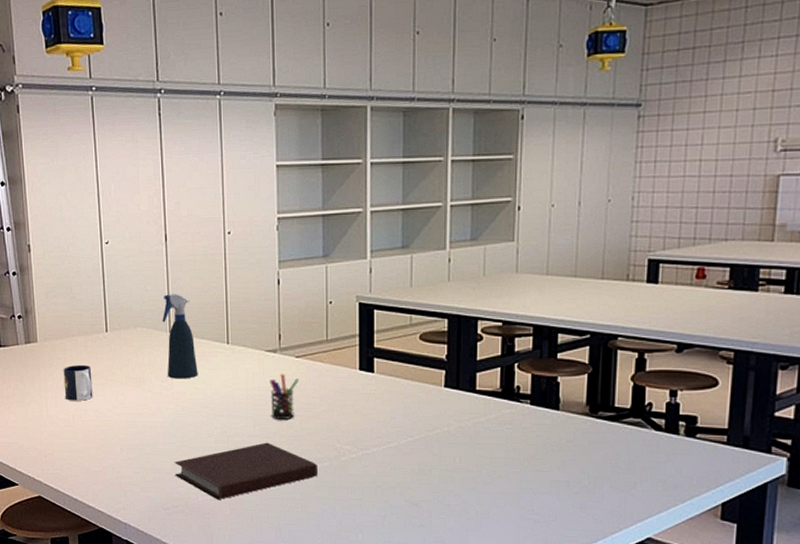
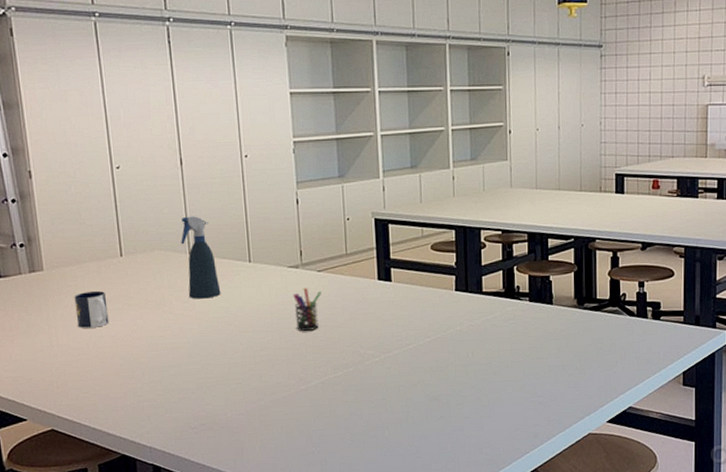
notebook: present [174,442,318,499] -> none [199,354,344,413]

